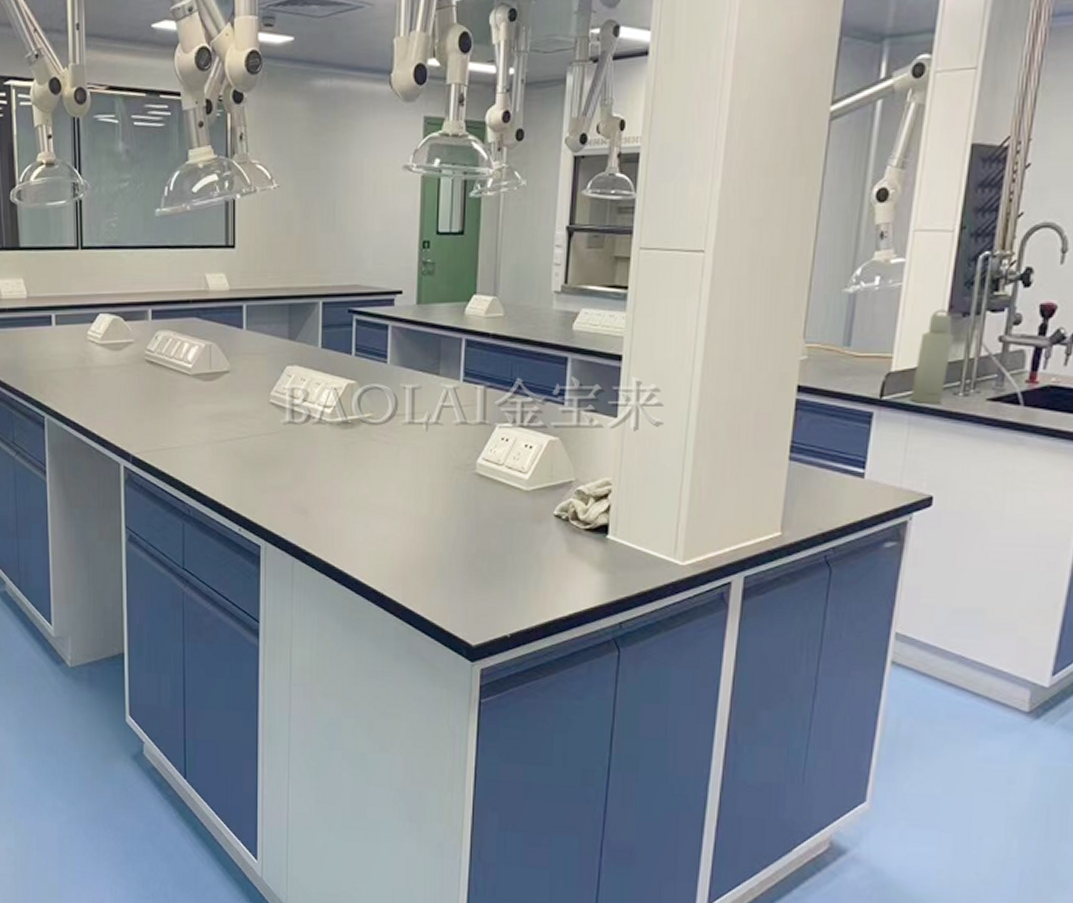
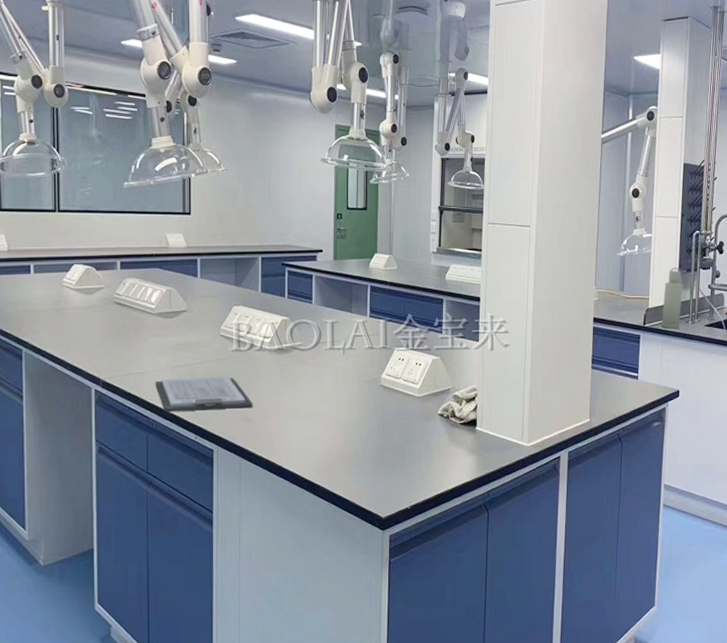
clipboard: none [192,455,309,498] -> present [155,376,253,412]

